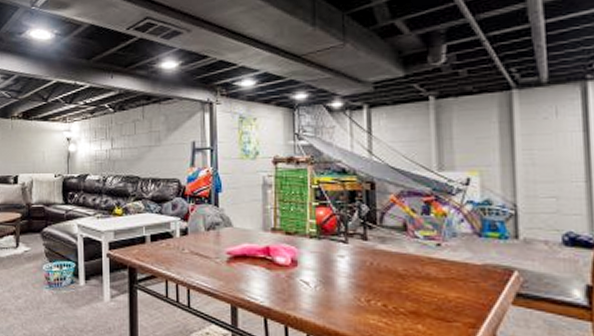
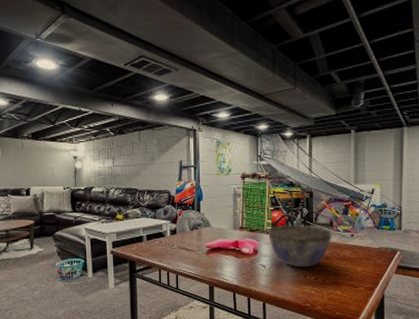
bowl: none [310,227,408,288] -> present [267,224,333,268]

